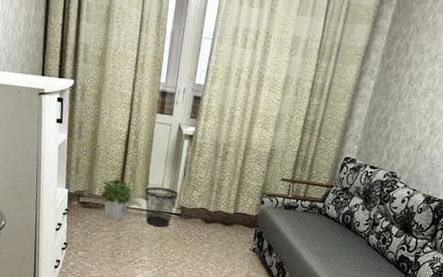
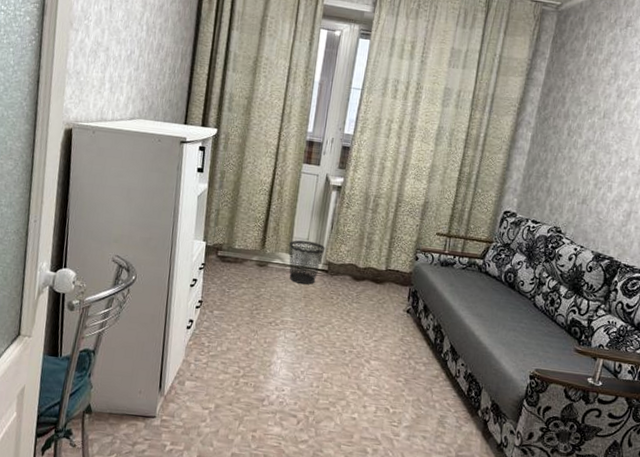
potted plant: present [99,178,132,221] -> none [239,231,275,277]

